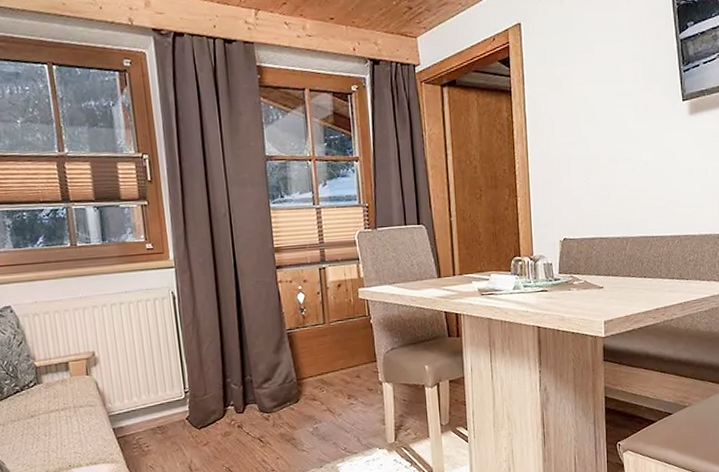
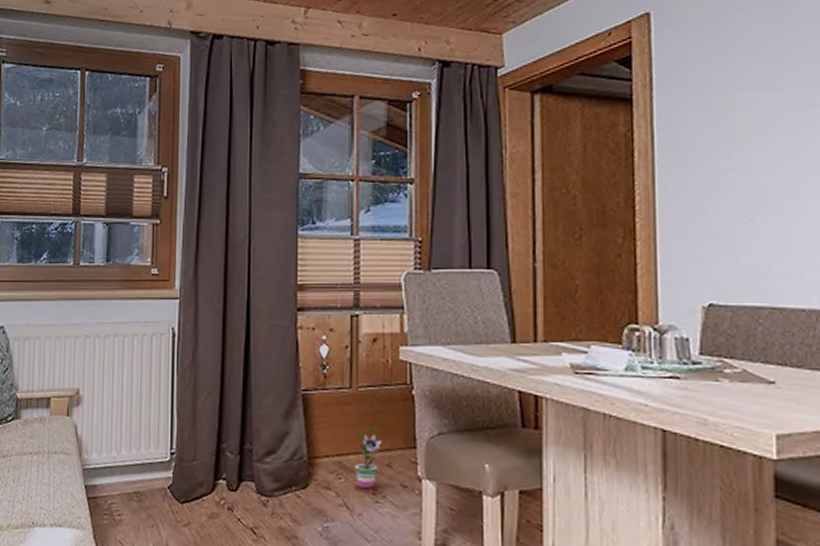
potted plant: none [330,346,352,395] -> present [354,419,382,488]

